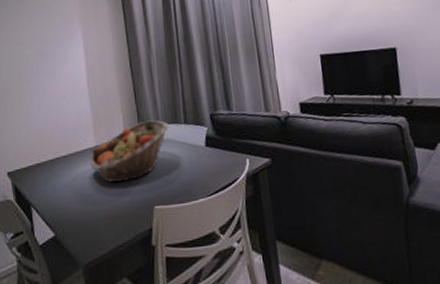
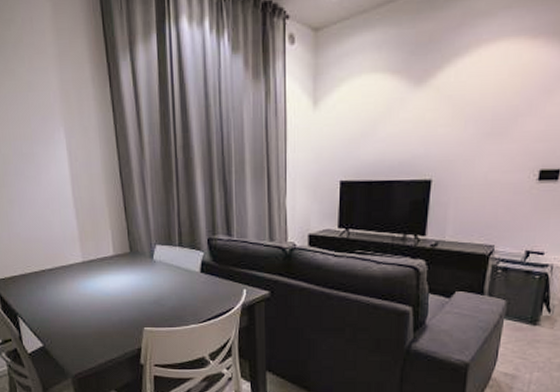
fruit basket: present [89,120,169,183] -> none [75,239,162,300]

